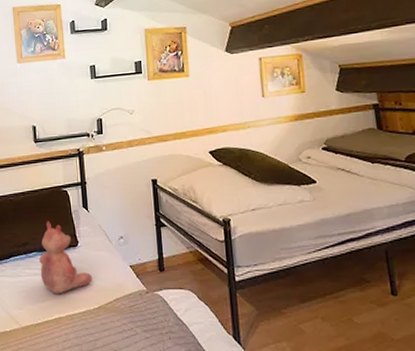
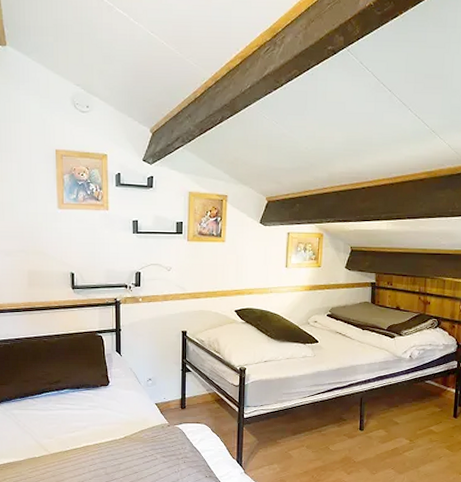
teddy bear: present [39,221,92,294] -> none [71,362,120,426]

